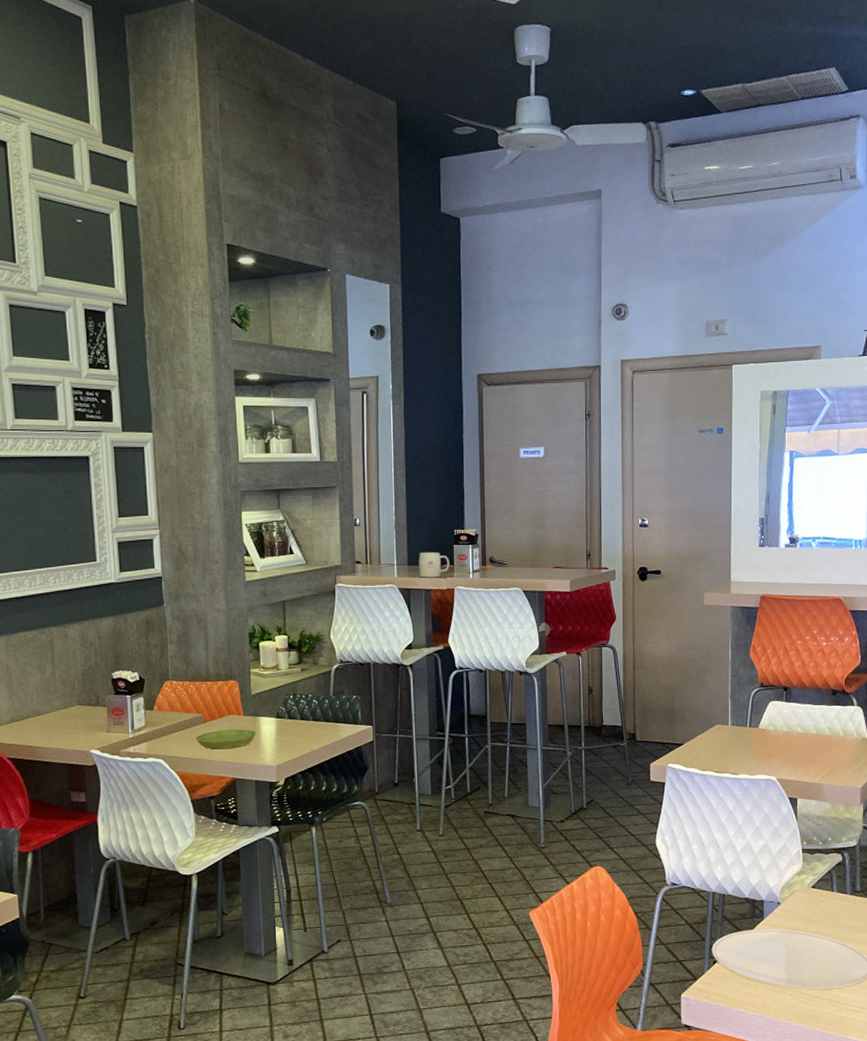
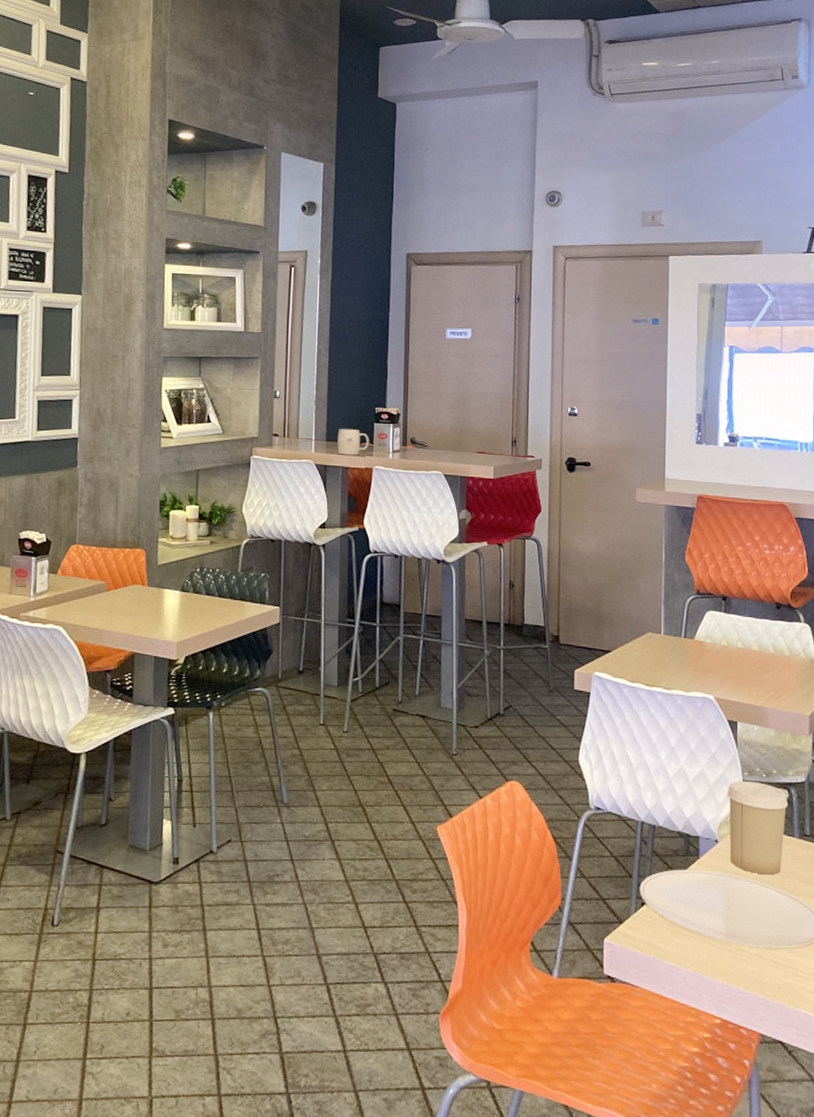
saucer: present [196,729,257,750] -> none [97,600,160,621]
cup: none [788,849,842,928] -> present [727,780,789,875]

